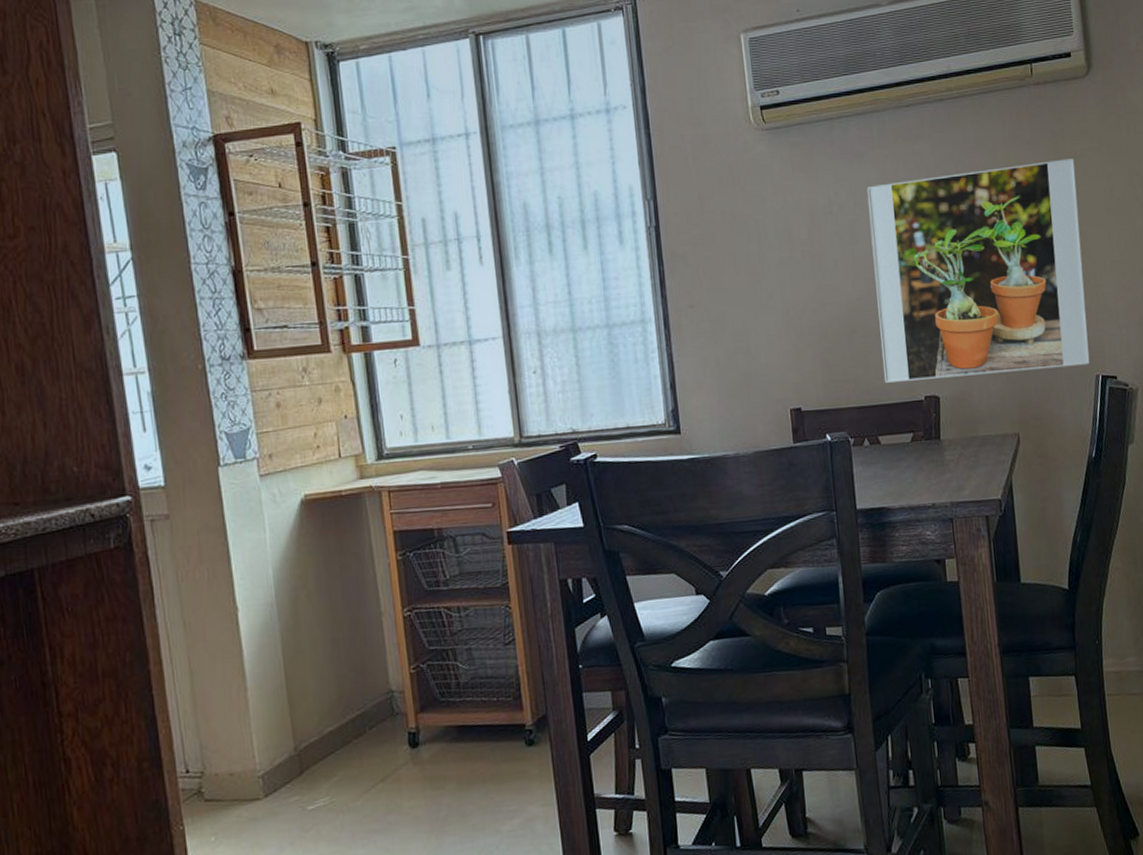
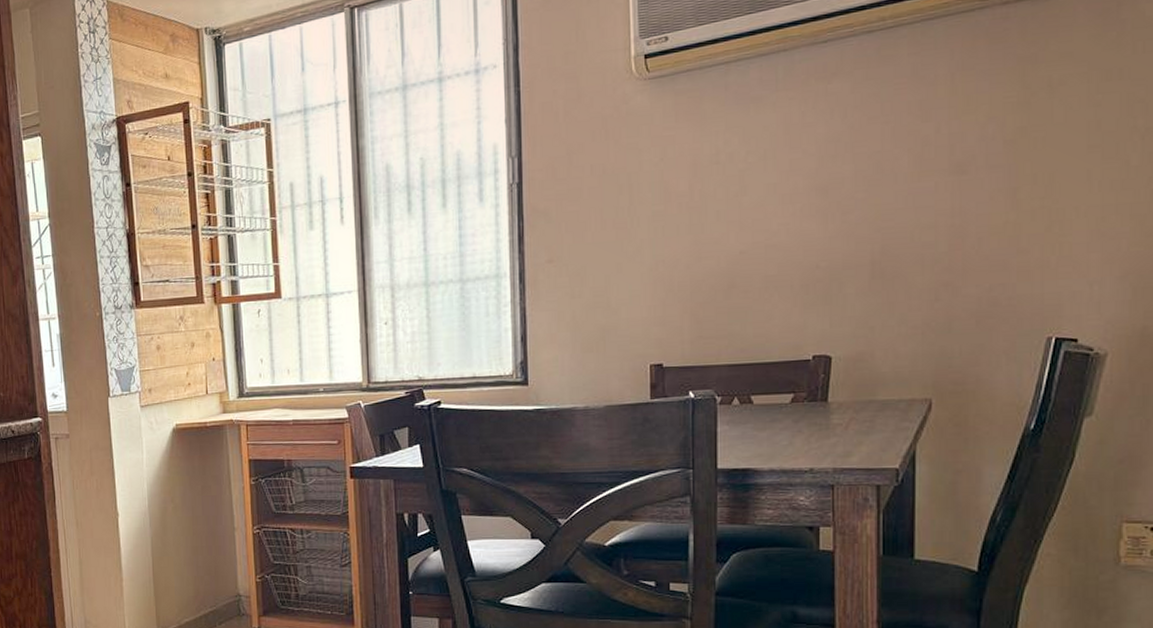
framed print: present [866,158,1090,383] -> none [763,87,1048,341]

